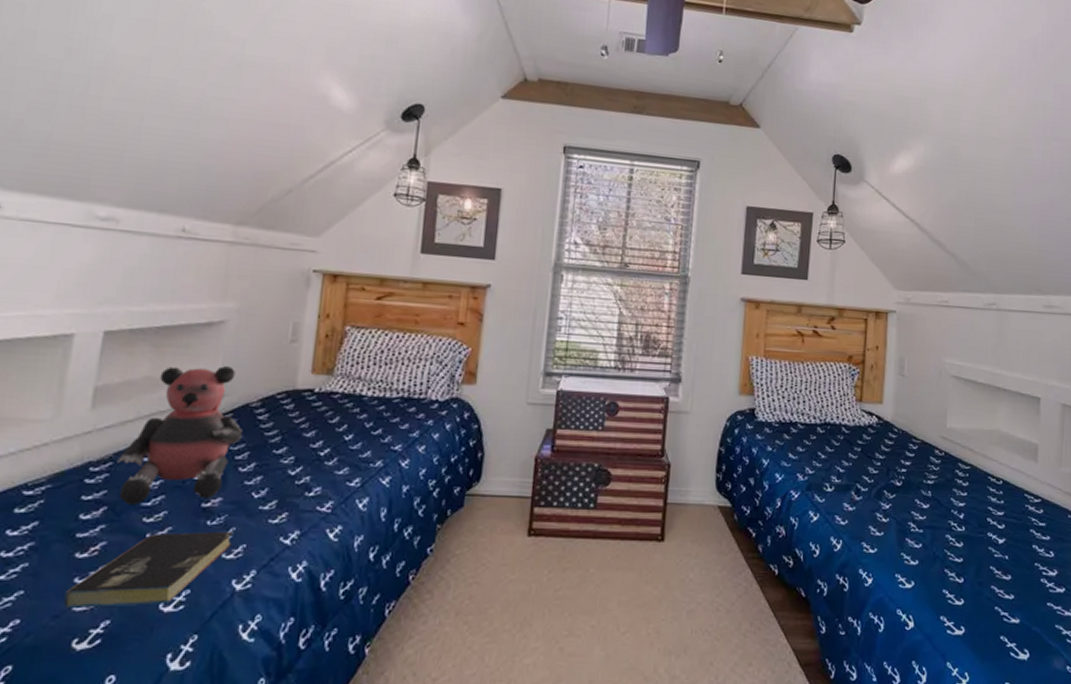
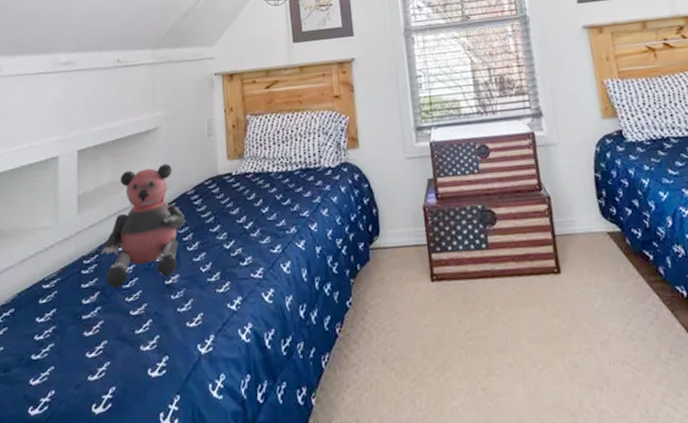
book: present [63,531,234,608] -> none [81,302,193,379]

